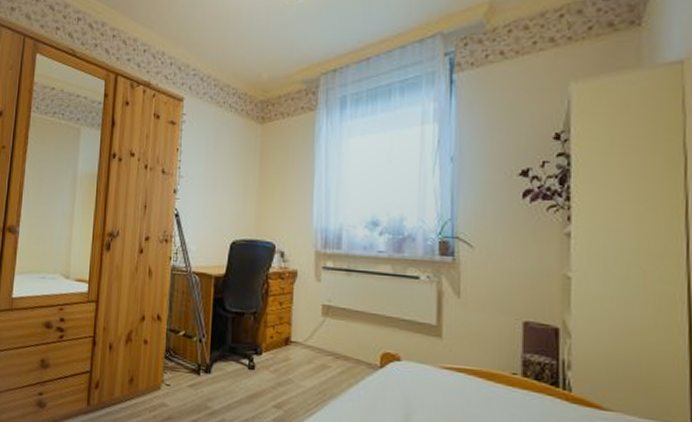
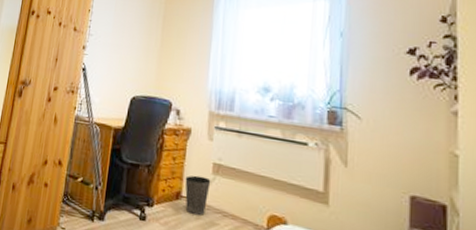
waste basket: none [293,319,321,360] -> present [185,175,211,216]

